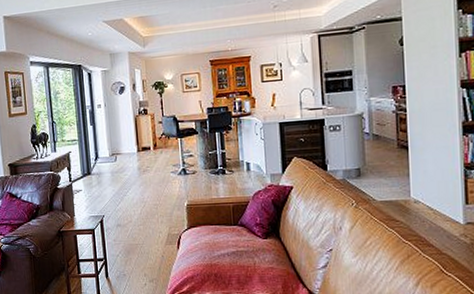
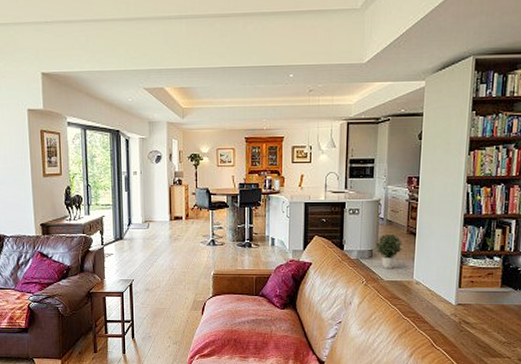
potted plant: none [363,148,394,188] -> present [375,233,402,269]

